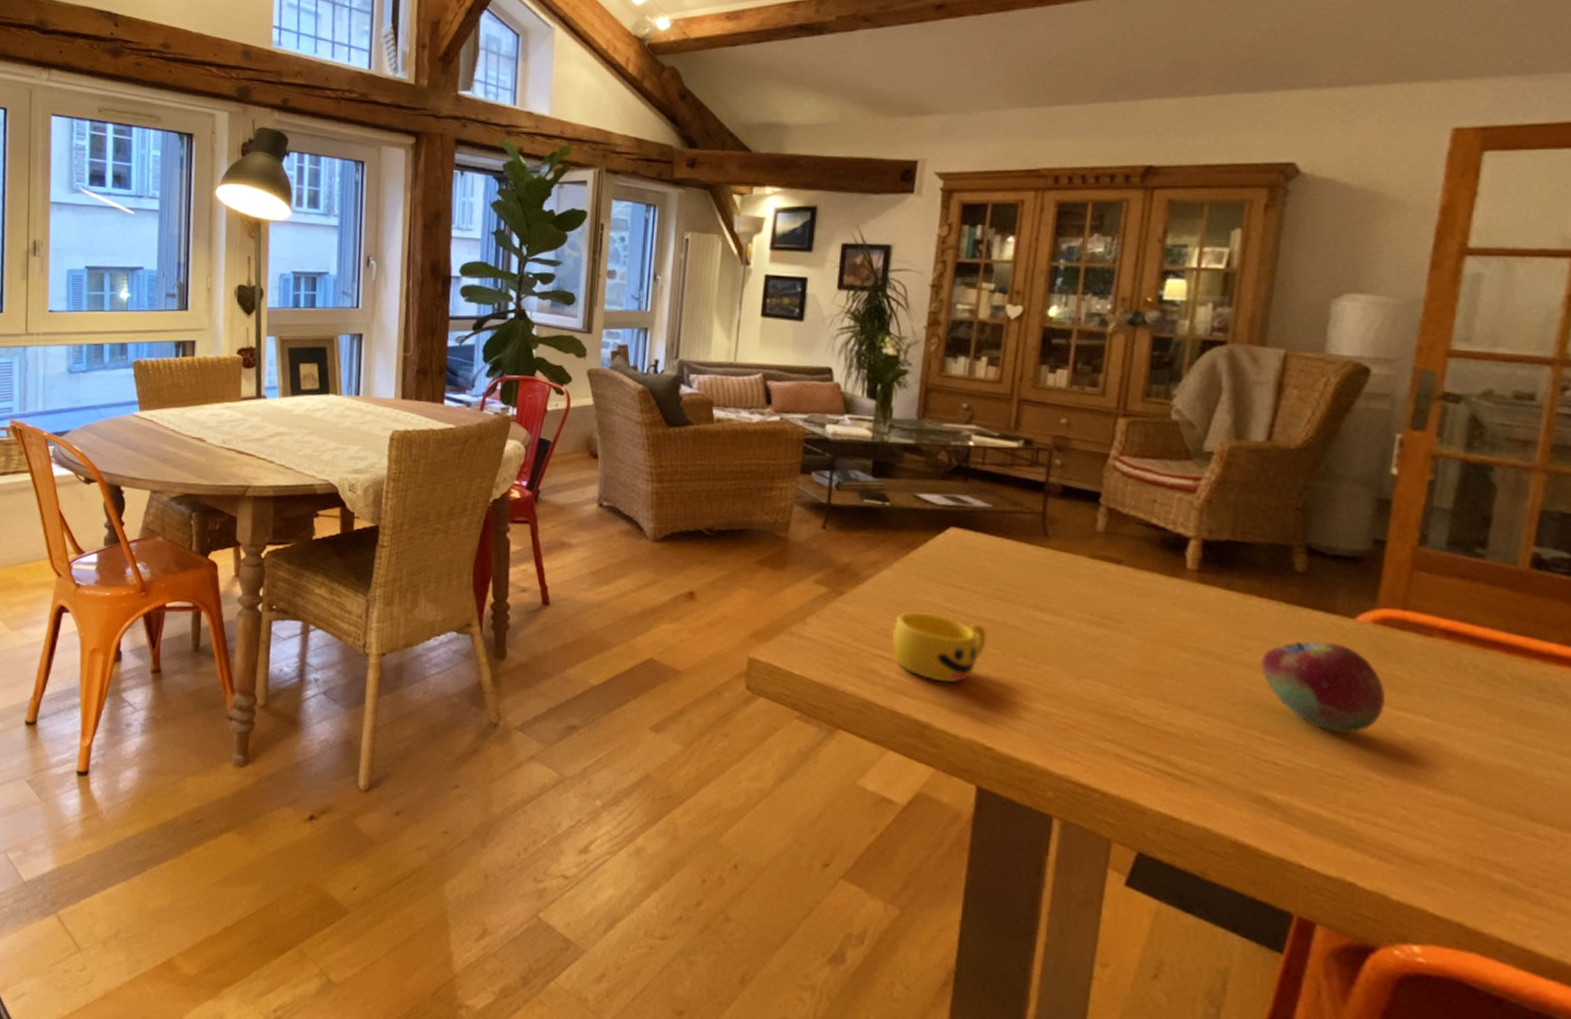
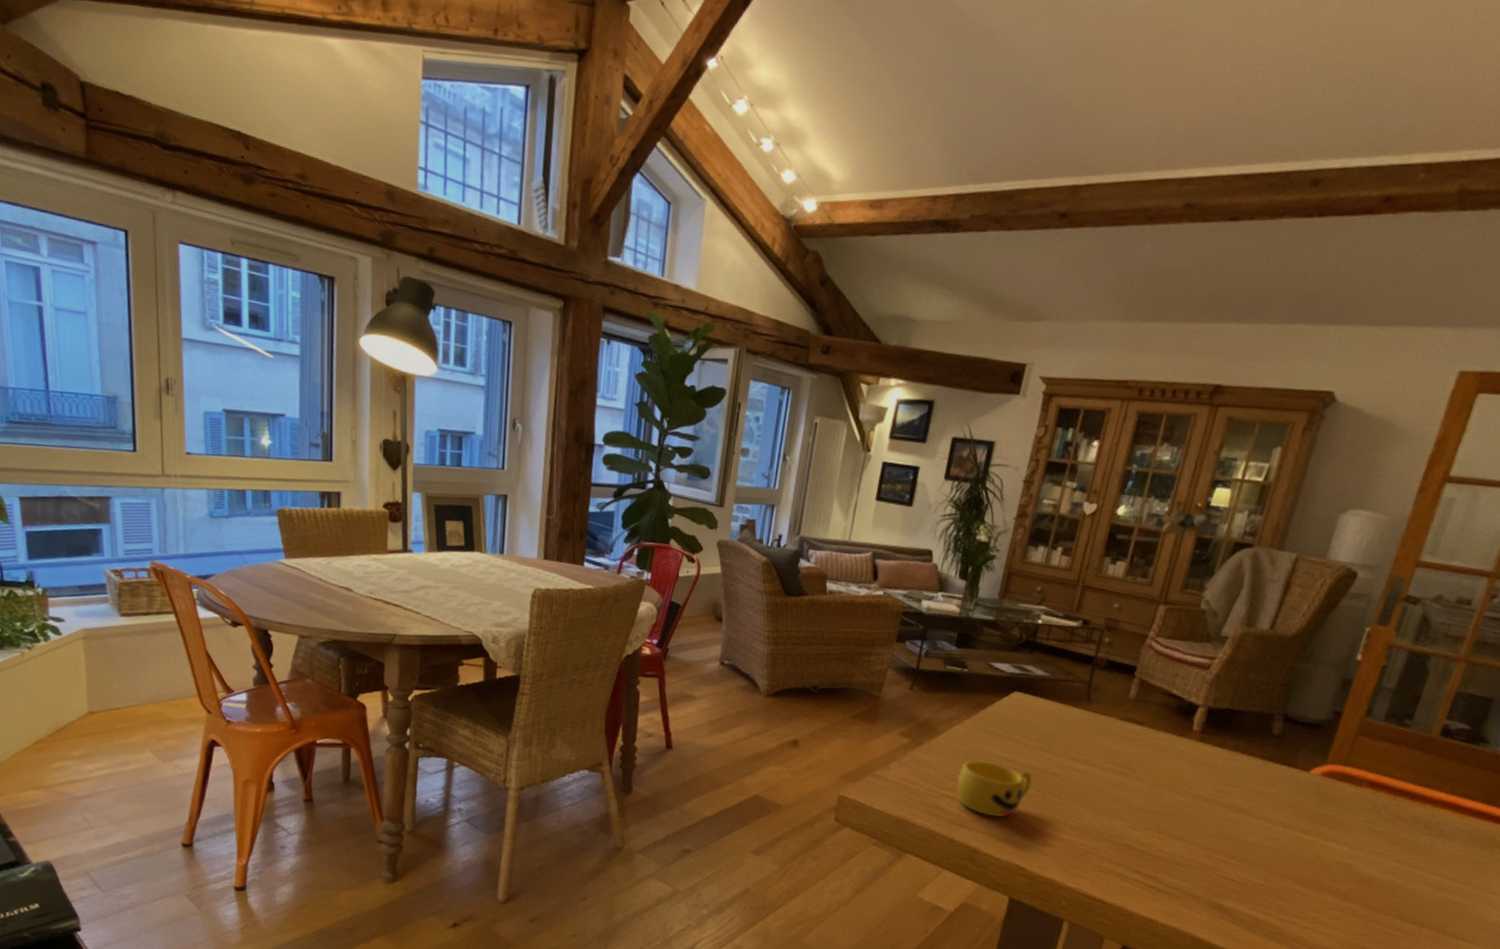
fruit: present [1261,641,1385,734] -> none [1234,788,1320,858]

